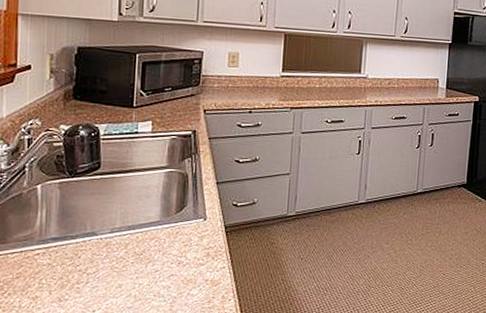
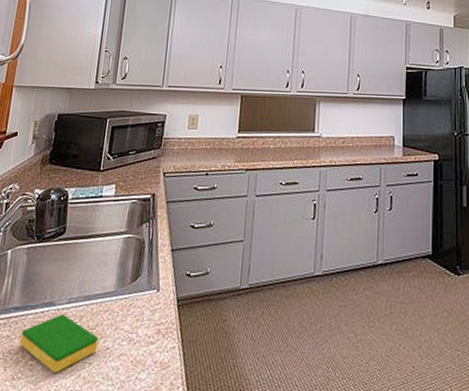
dish sponge: none [63,243,147,293] -> present [19,314,99,373]

